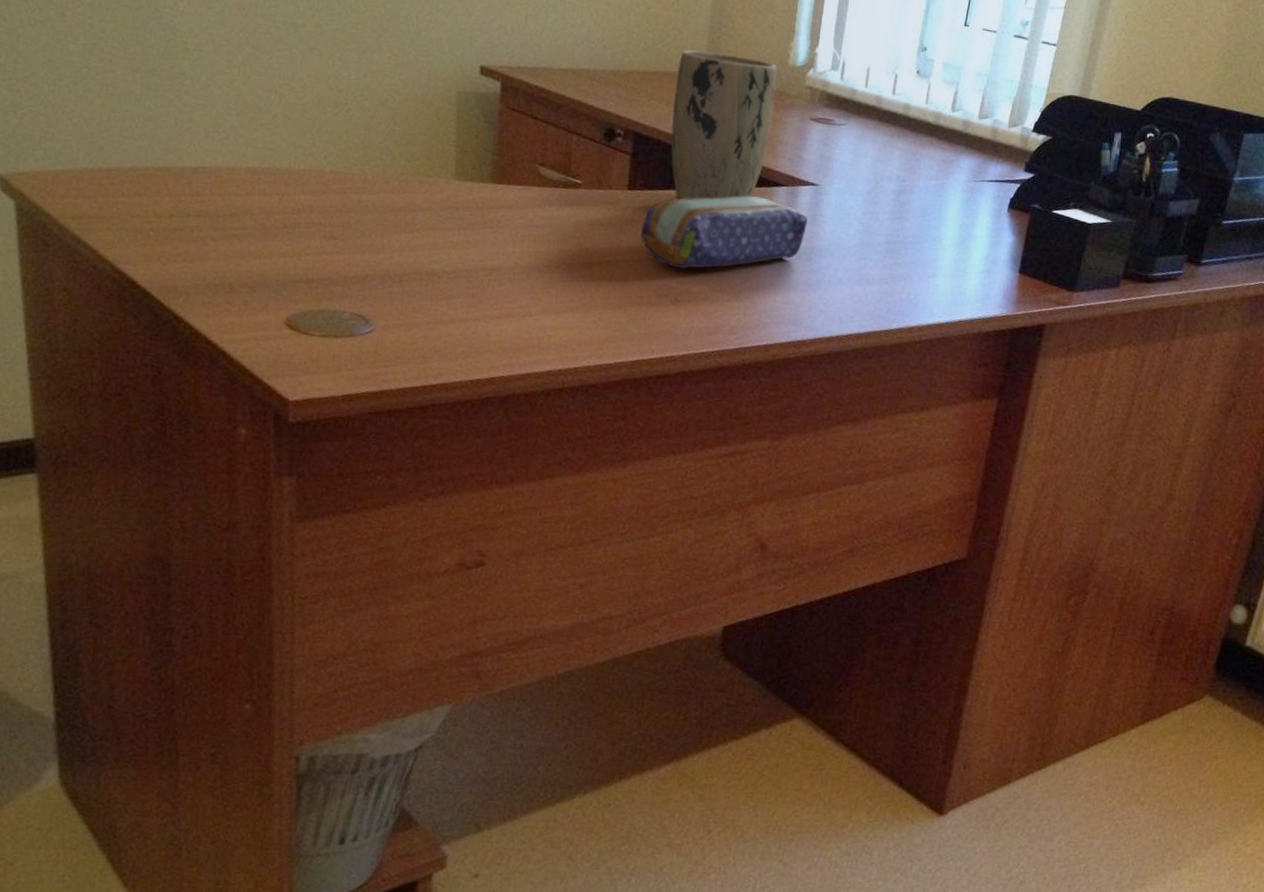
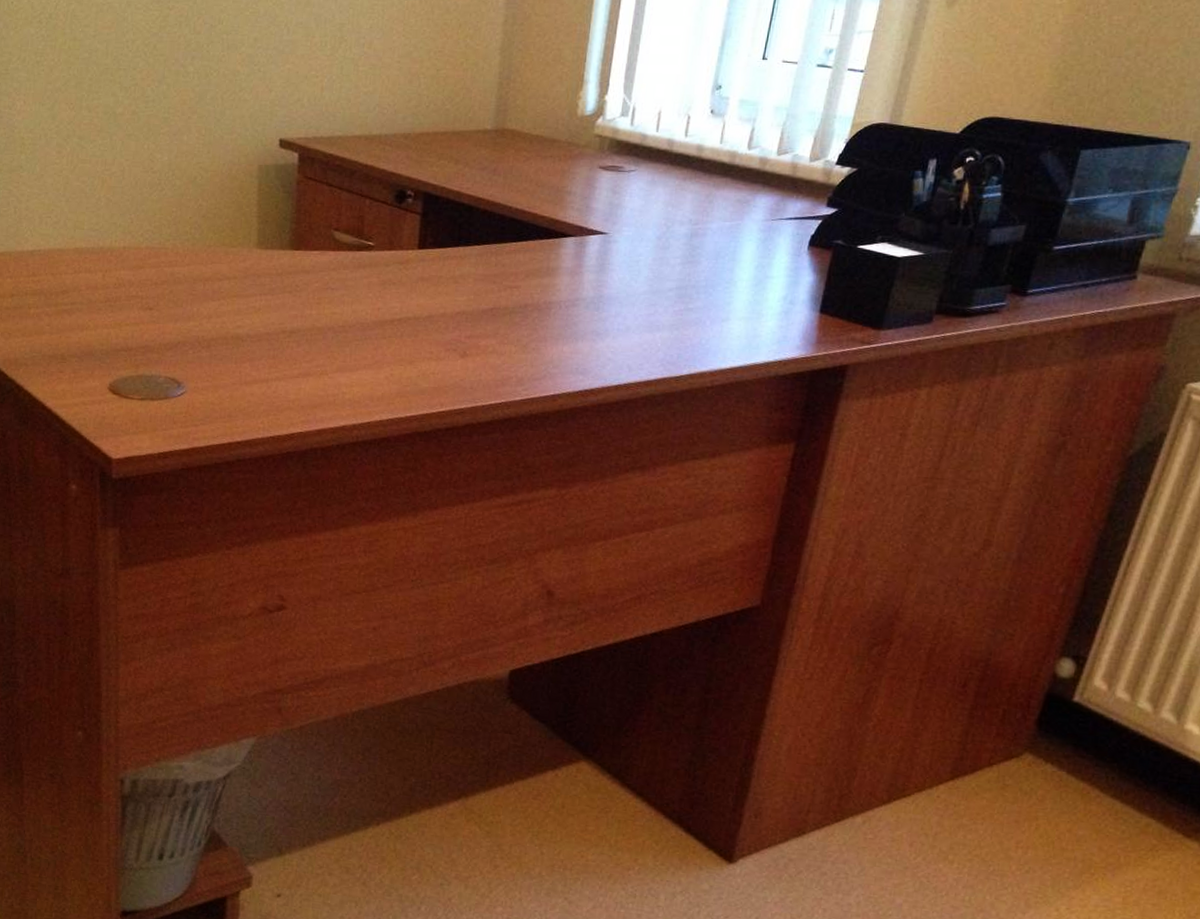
pencil case: present [641,195,808,269] -> none [430,248,596,324]
plant pot: present [671,49,777,201] -> none [459,107,566,257]

